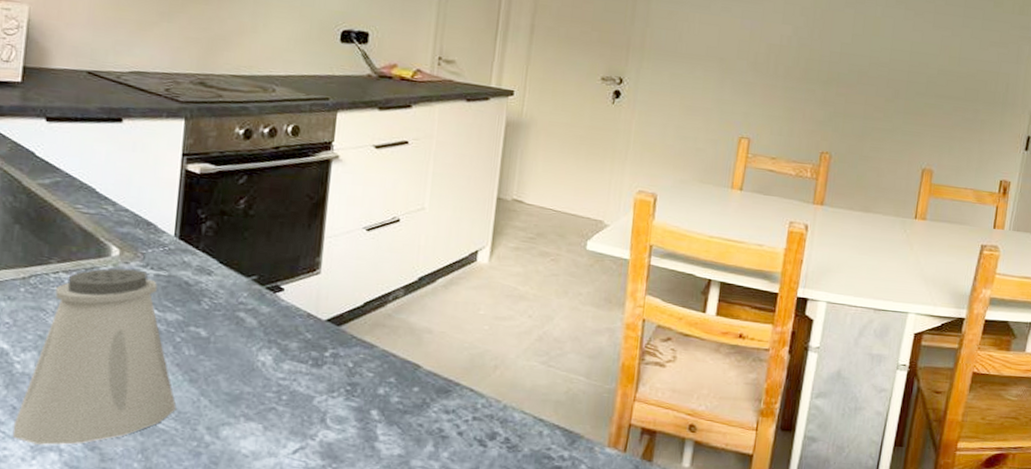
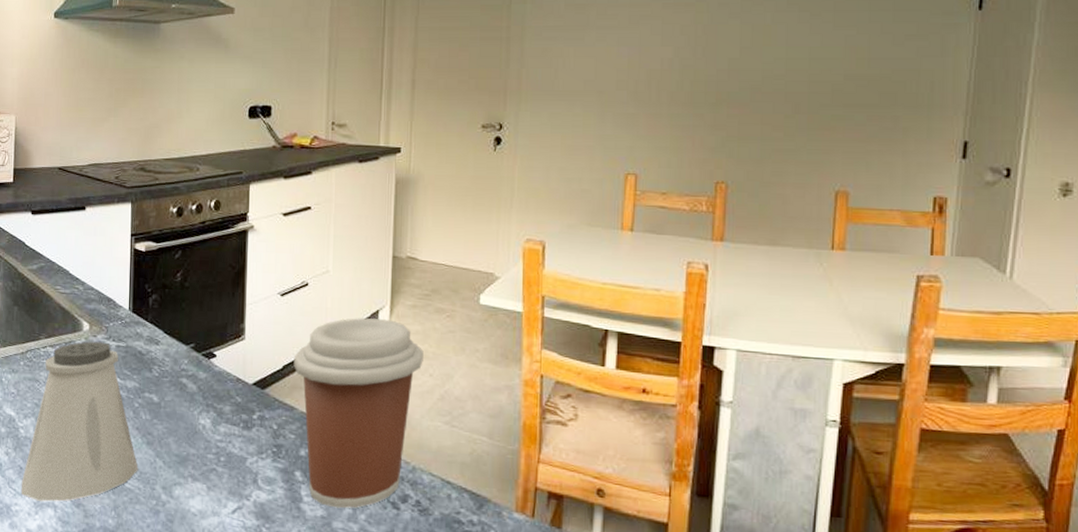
coffee cup: none [376,257,524,447] -> present [293,318,424,509]

